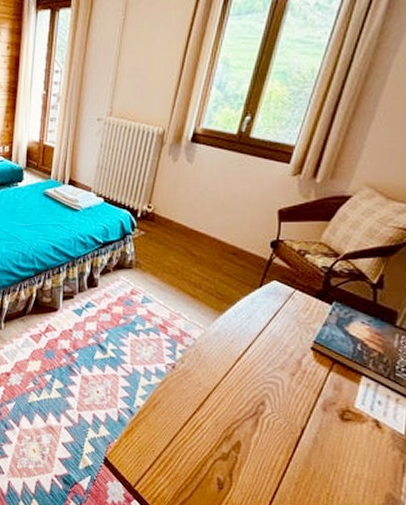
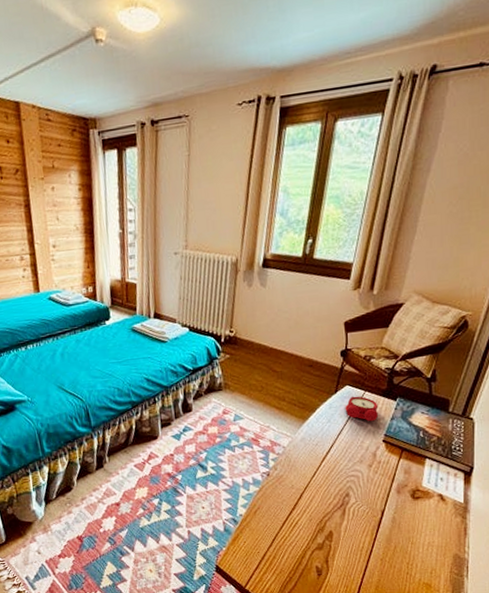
alarm clock: none [269,293,308,325] -> present [345,396,378,422]

